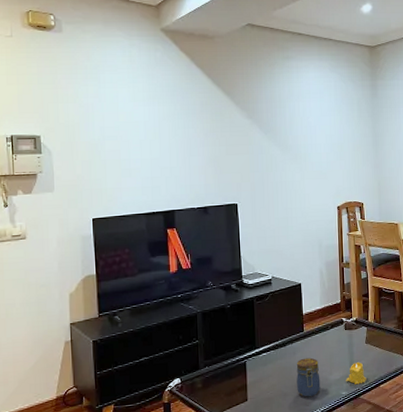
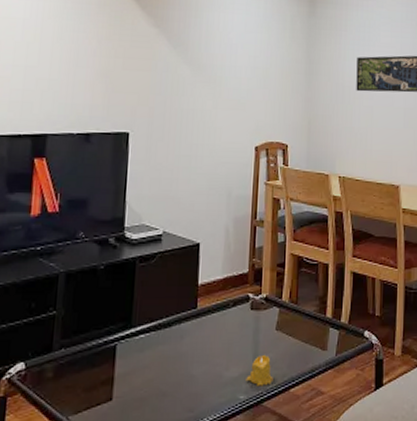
jar: present [296,357,321,397] -> none [180,345,213,400]

